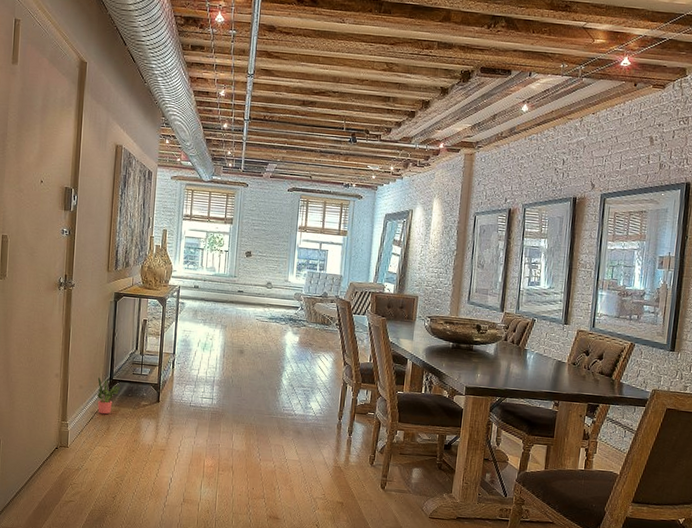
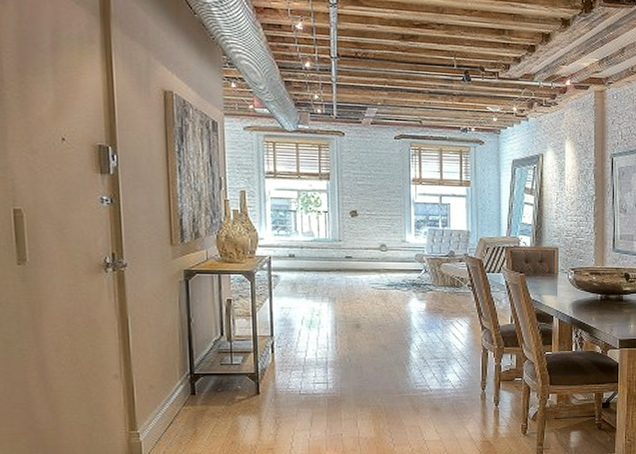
potted plant: present [97,378,121,415] -> none [173,374,206,417]

